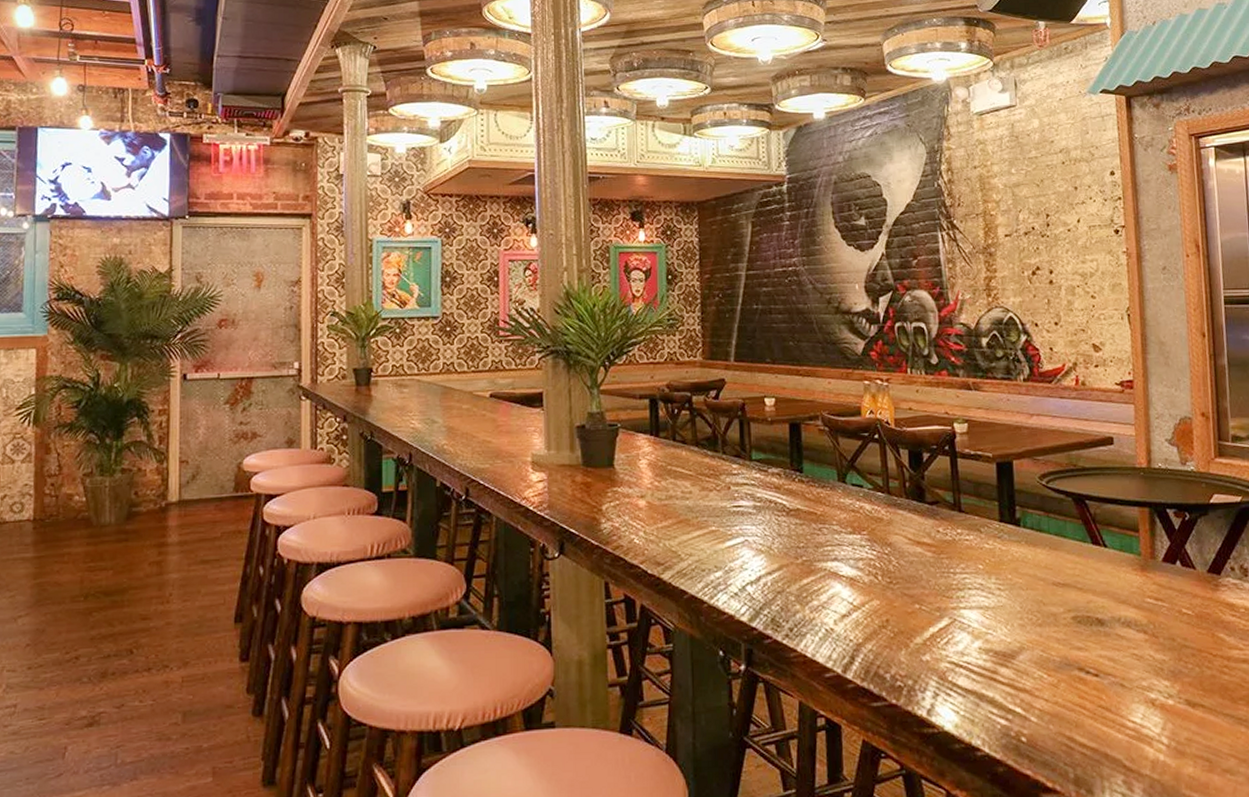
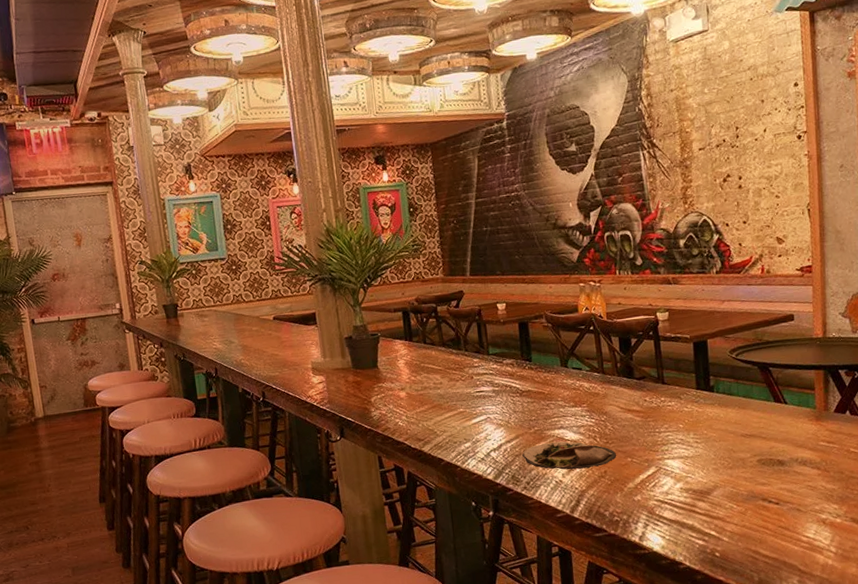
taco: none [785,577,902,616] -> present [522,441,617,470]

